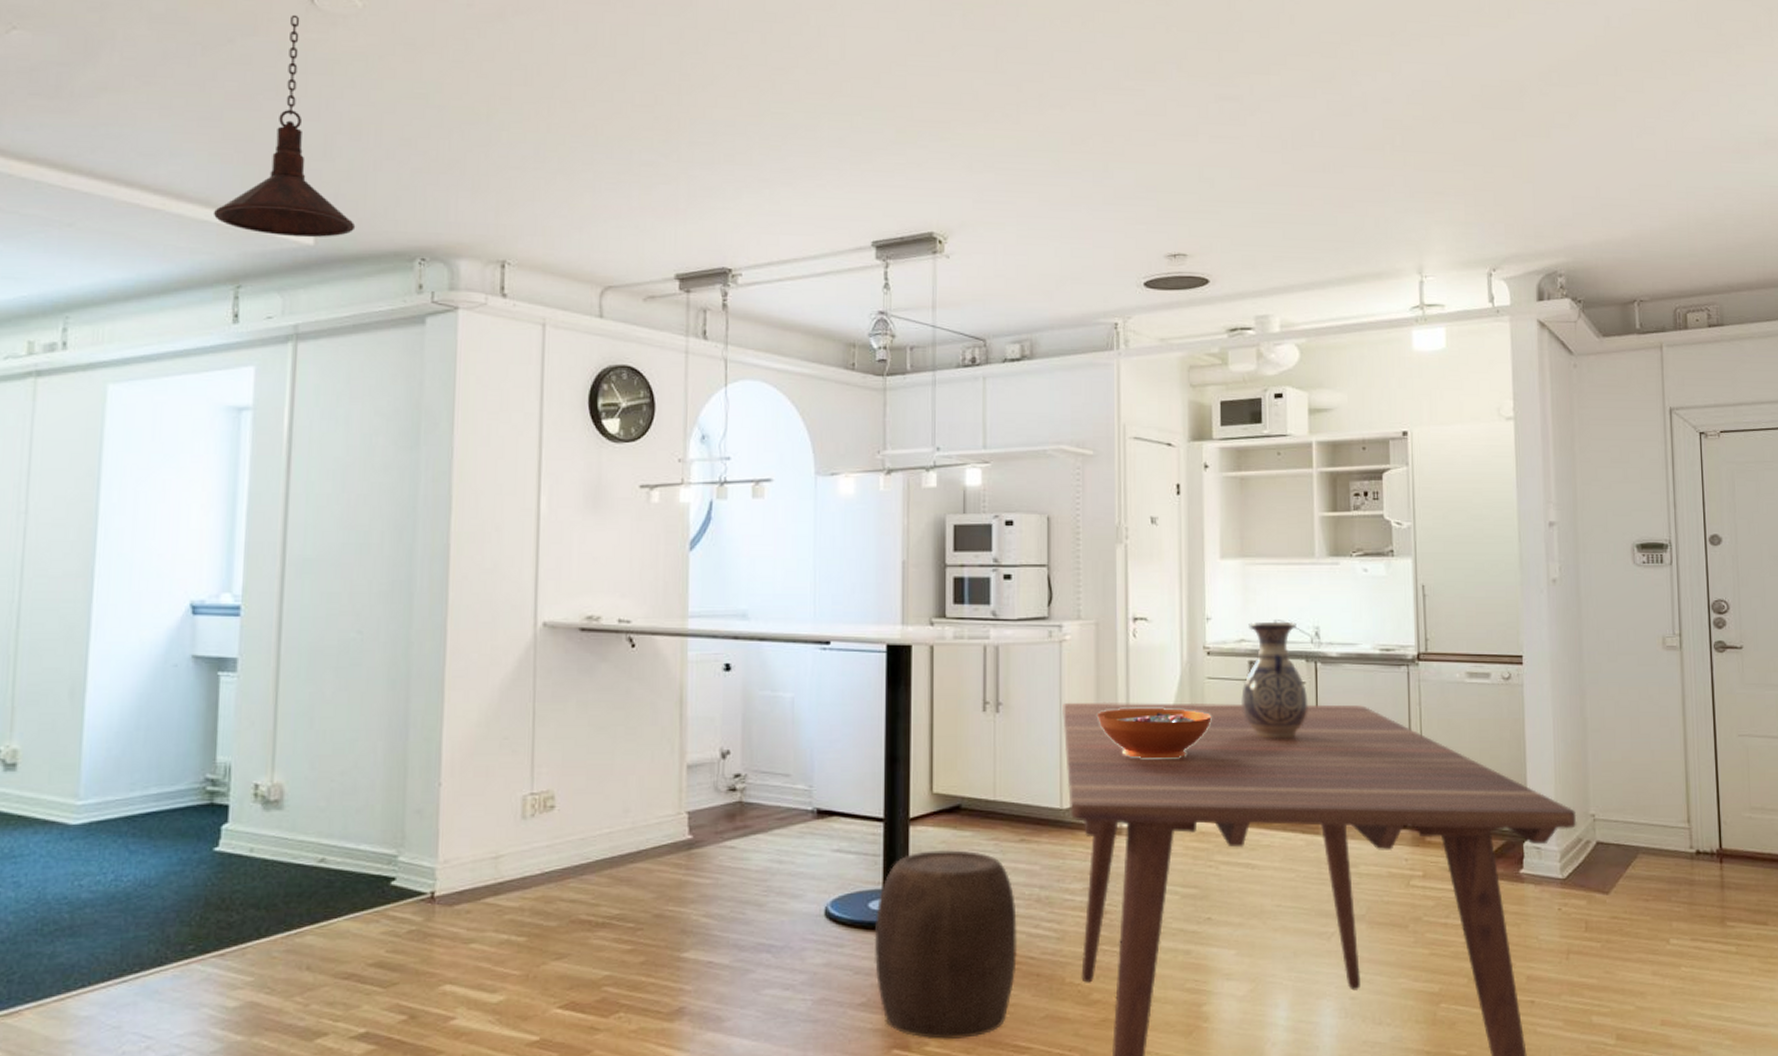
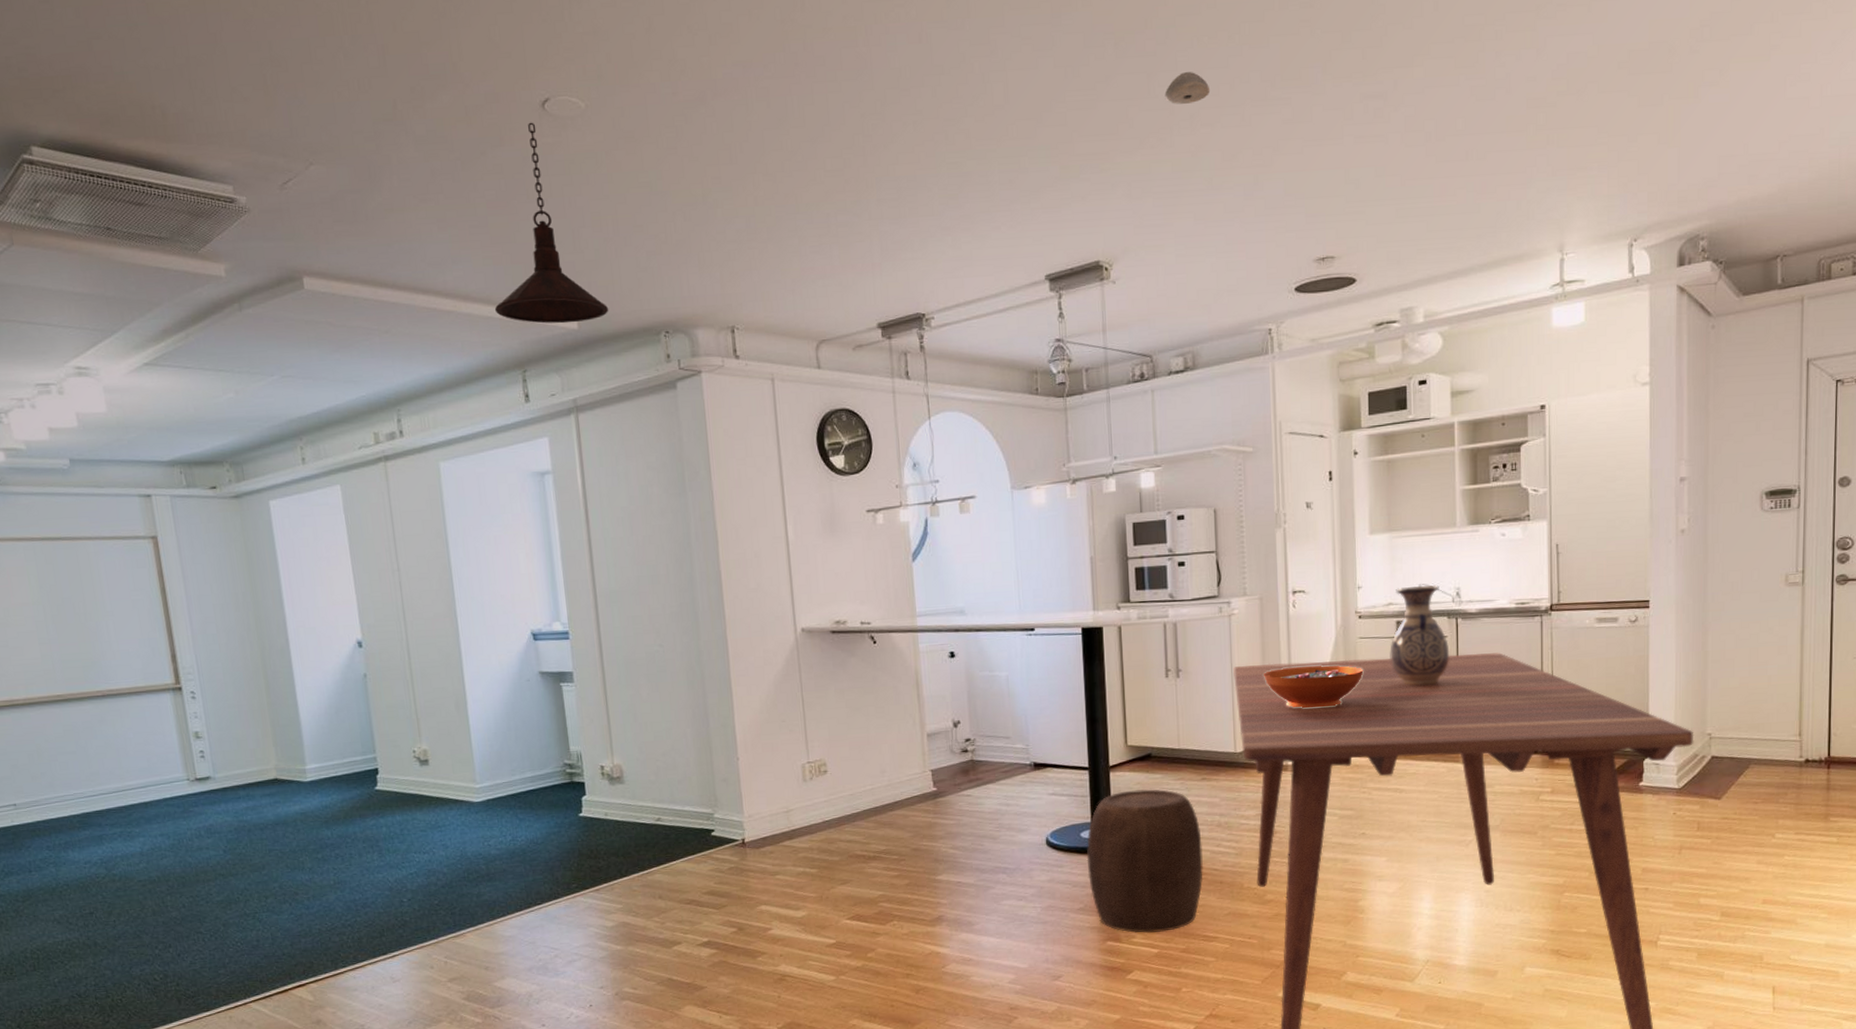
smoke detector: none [1013,51,1061,83] -> present [1164,72,1211,104]

